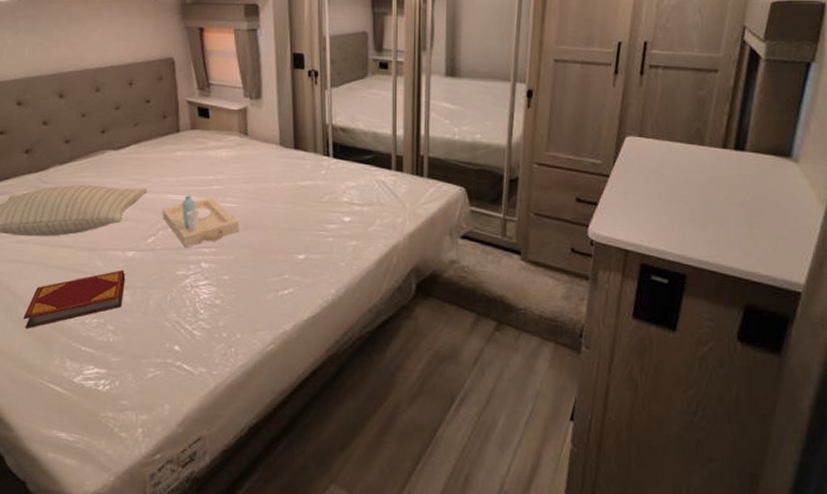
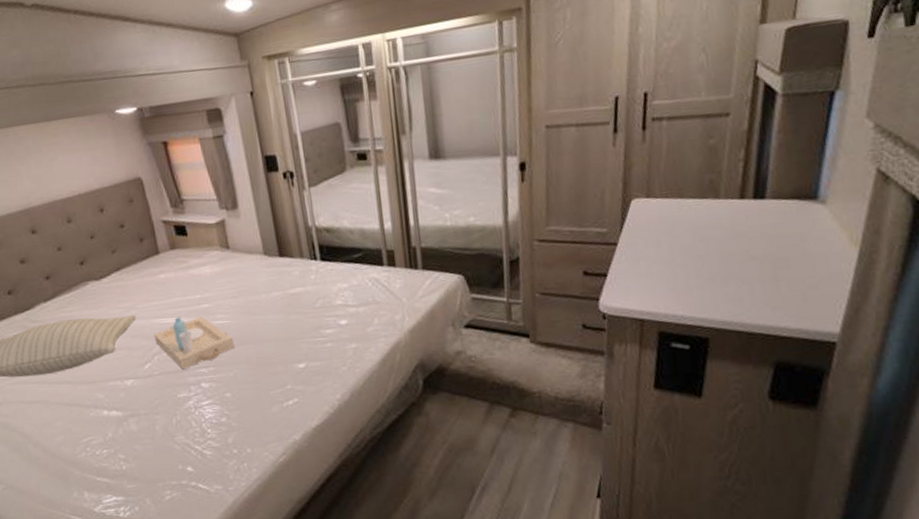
hardback book: present [23,269,126,329] -> none [35,399,130,467]

